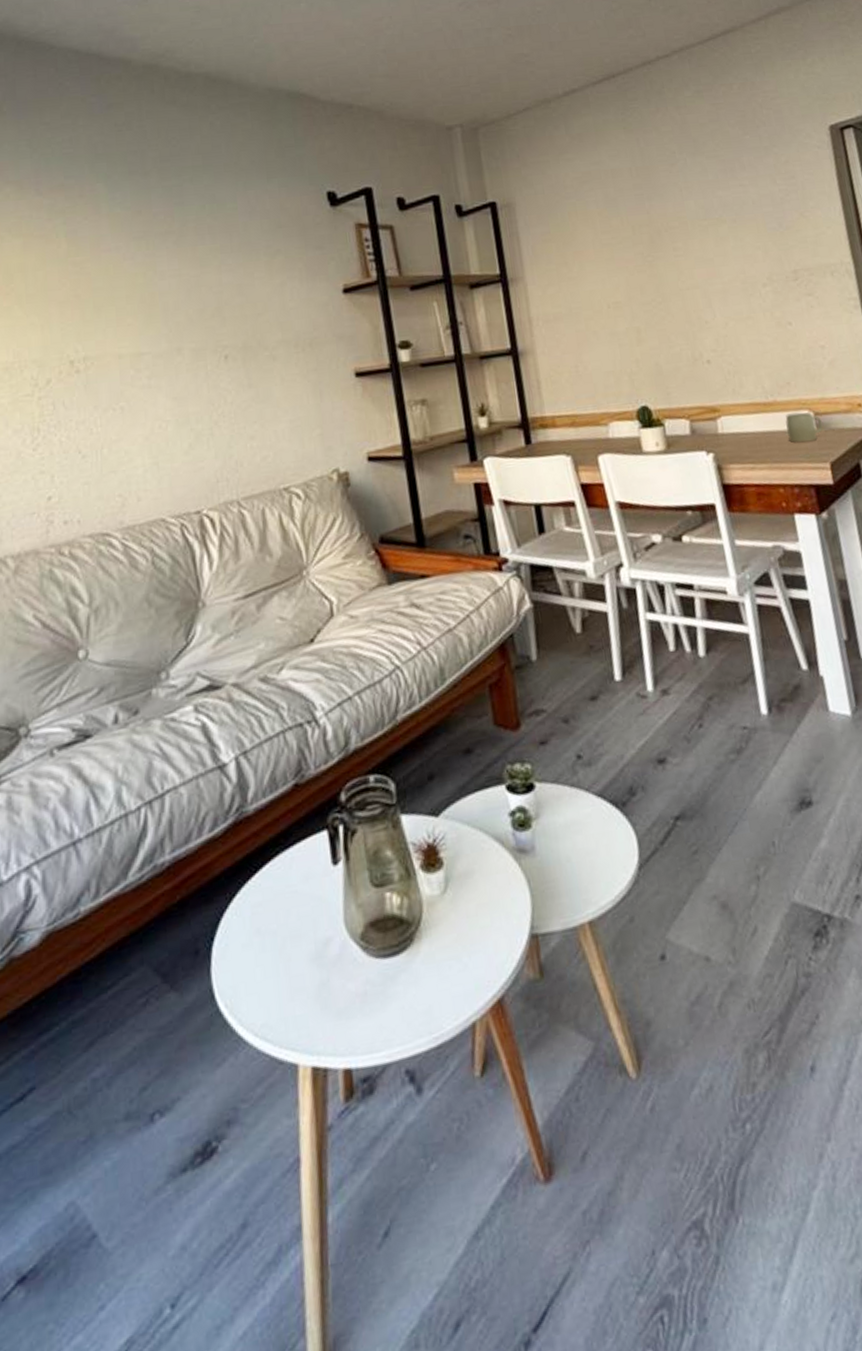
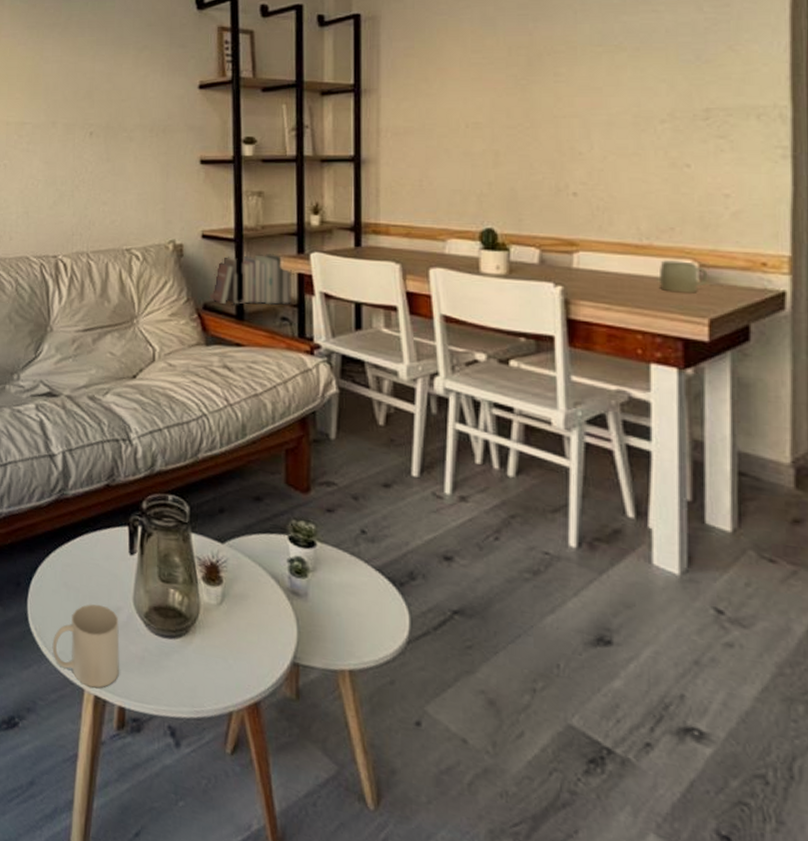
mug: none [250,942,339,1059] -> present [52,604,119,689]
books: none [385,466,473,534] -> present [210,254,293,305]

